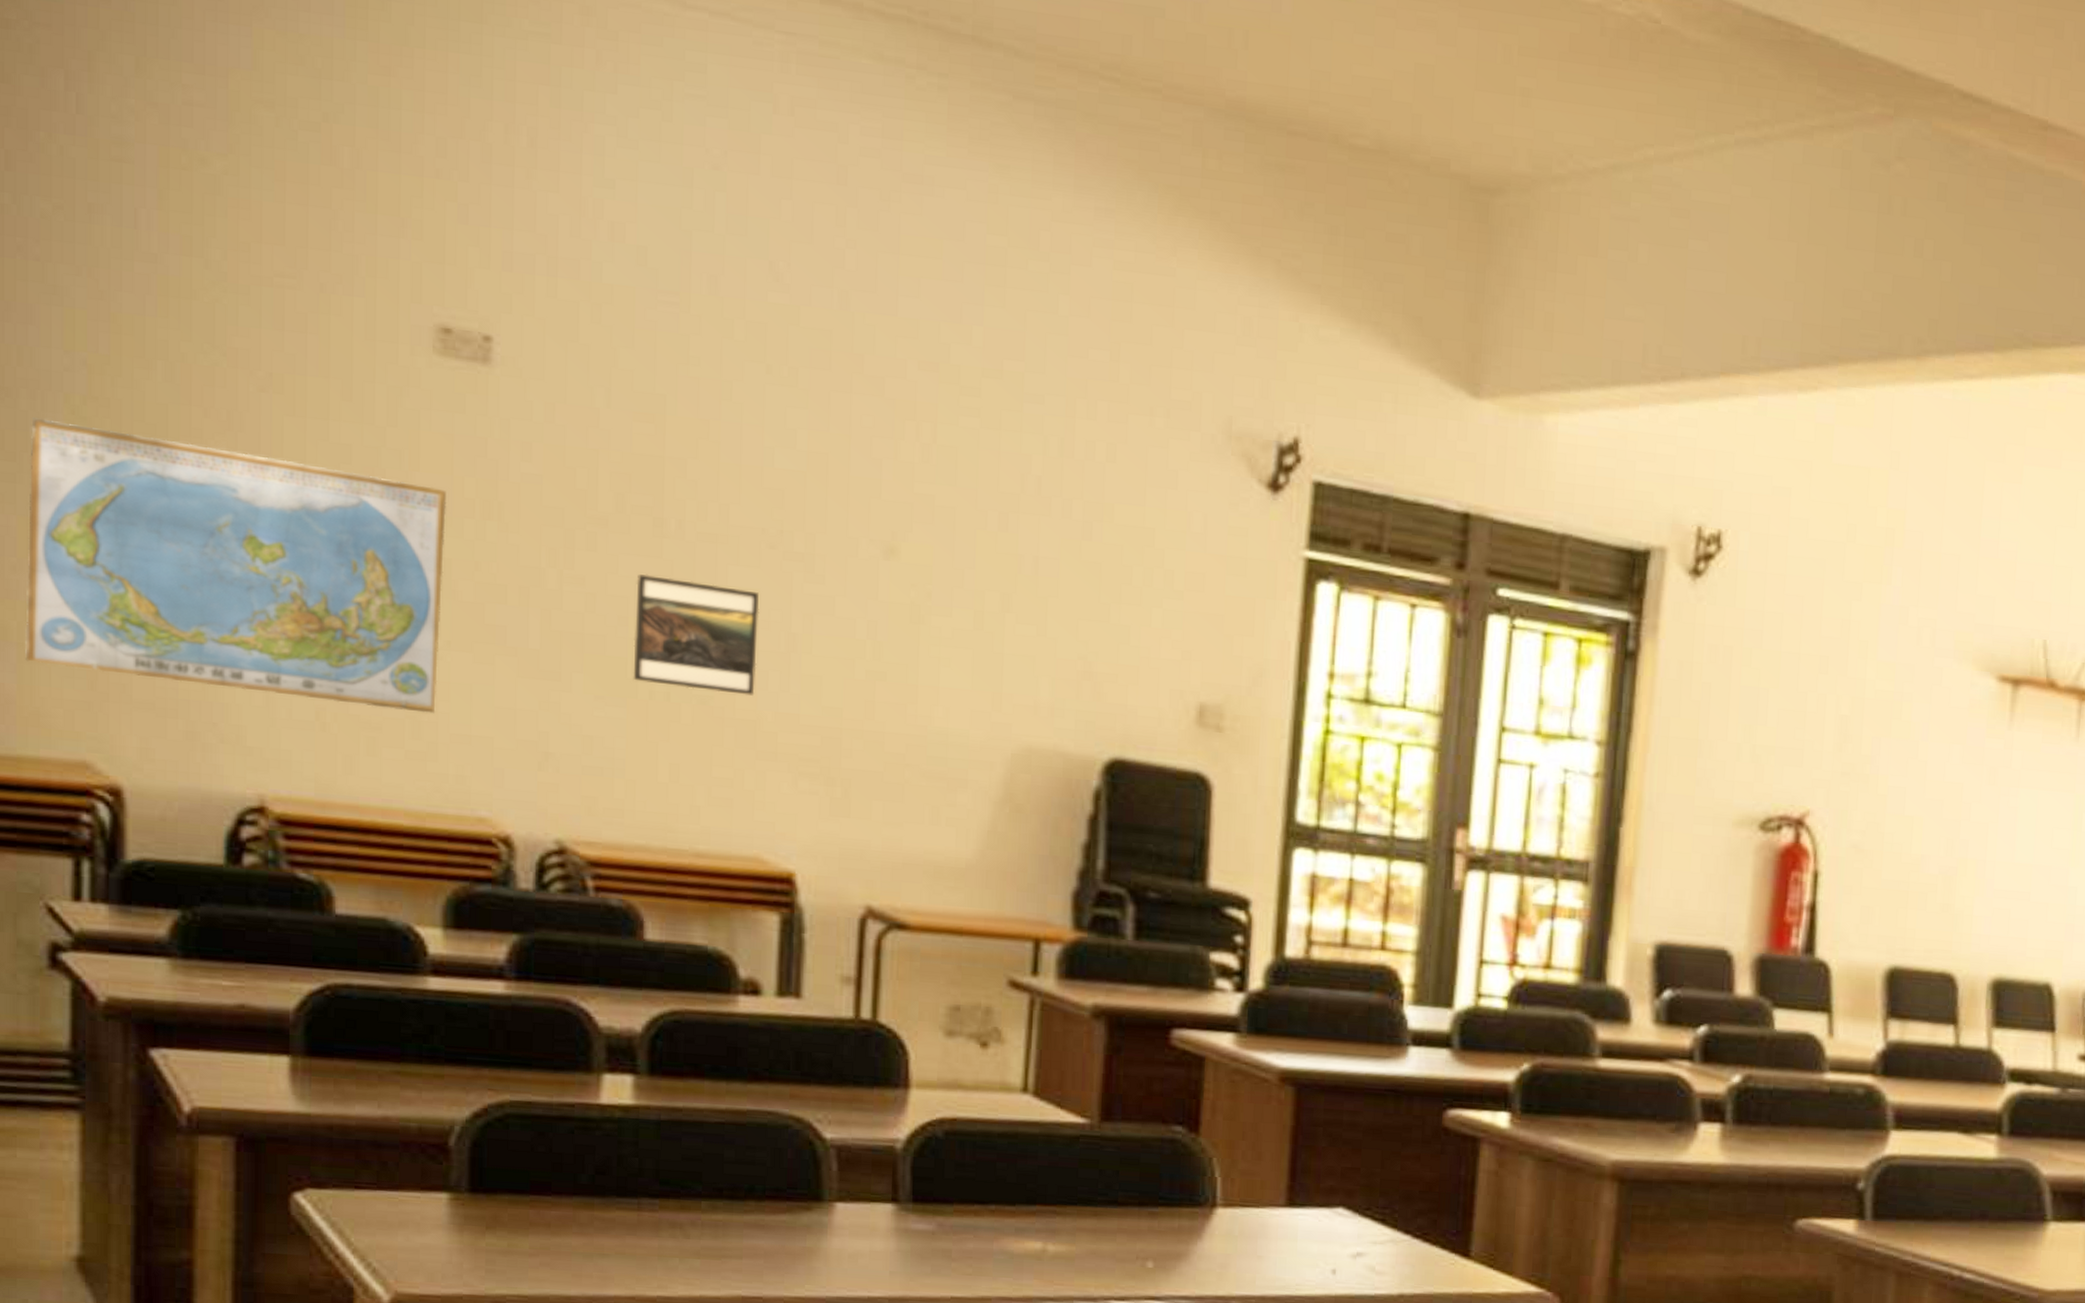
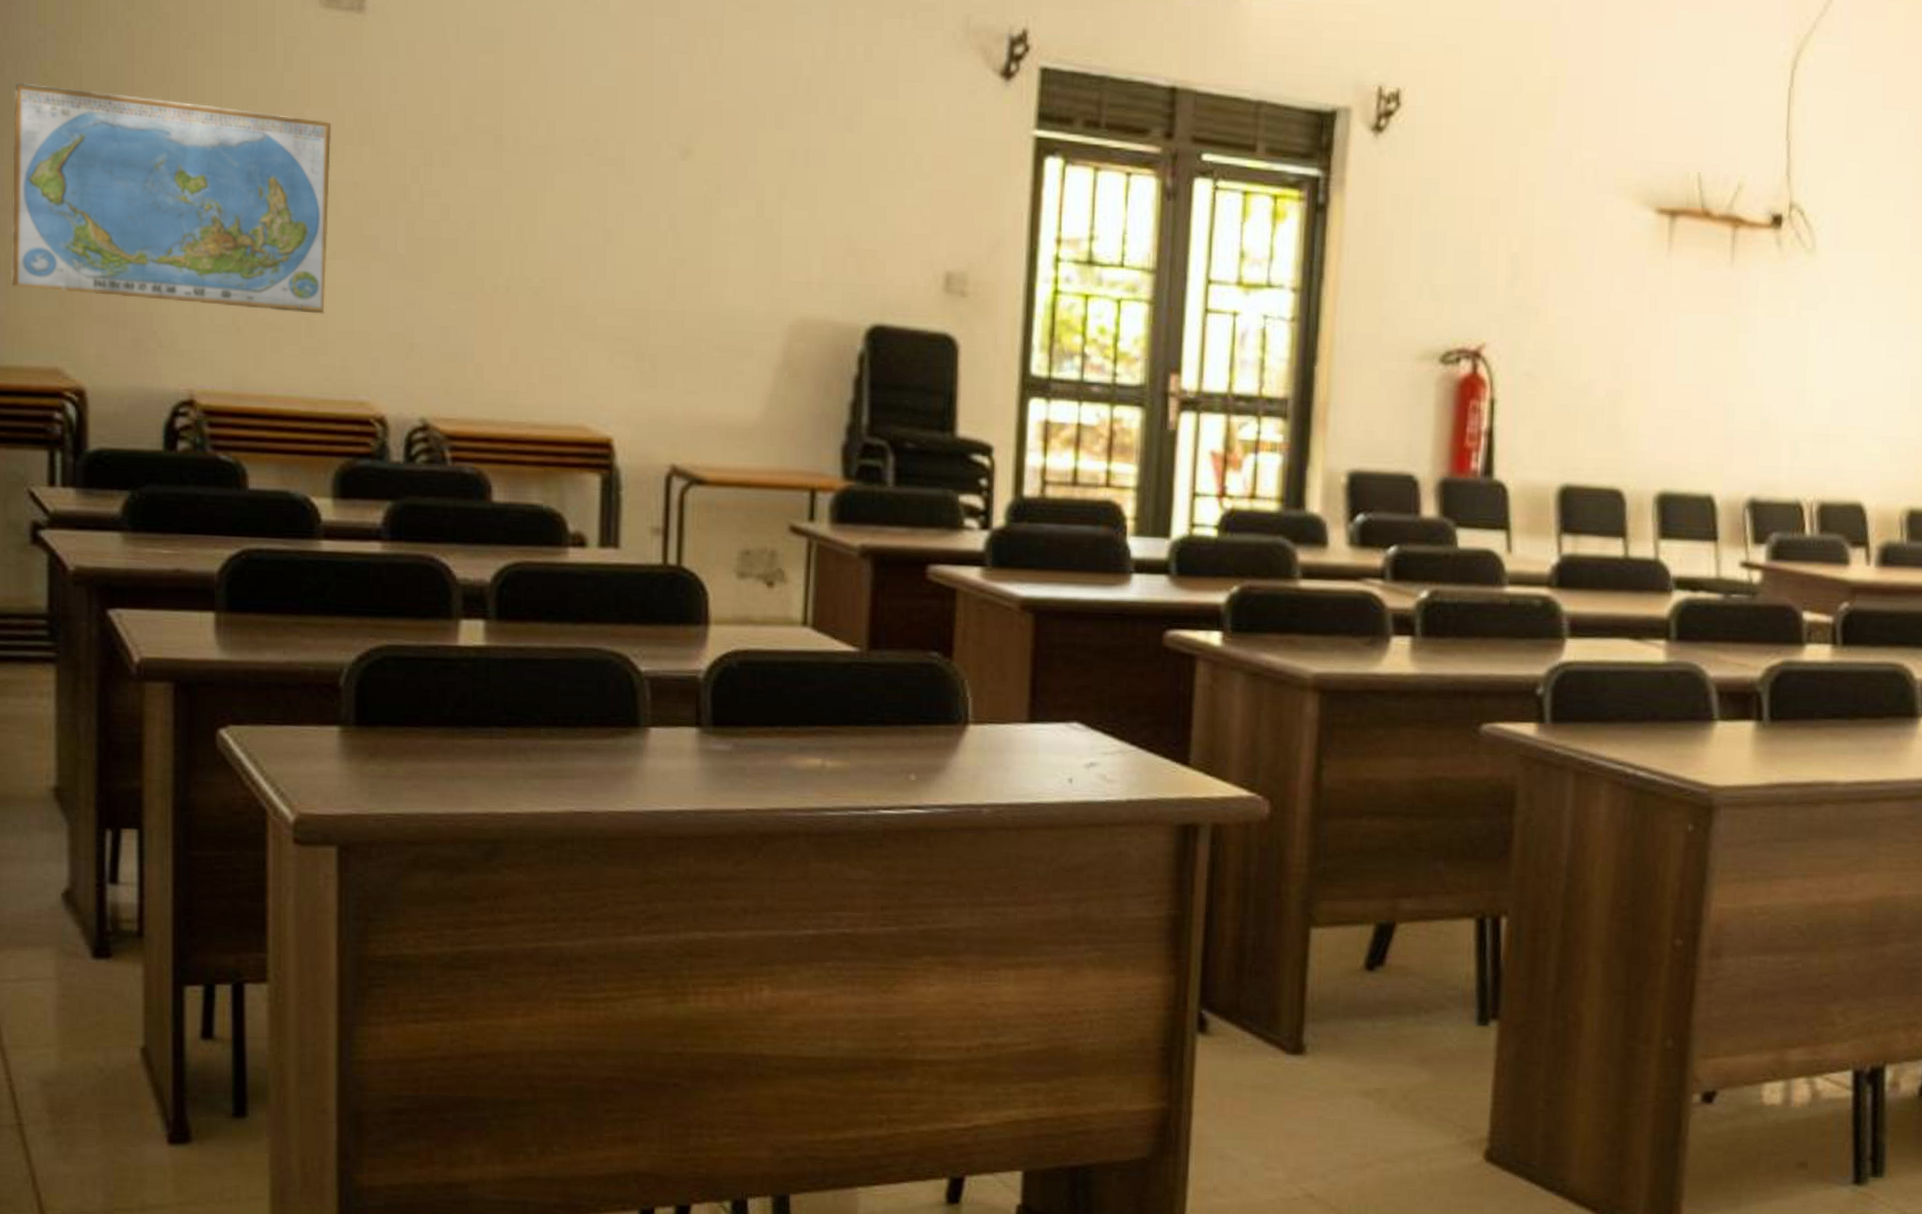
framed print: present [633,574,760,696] -> none [480,184,581,285]

